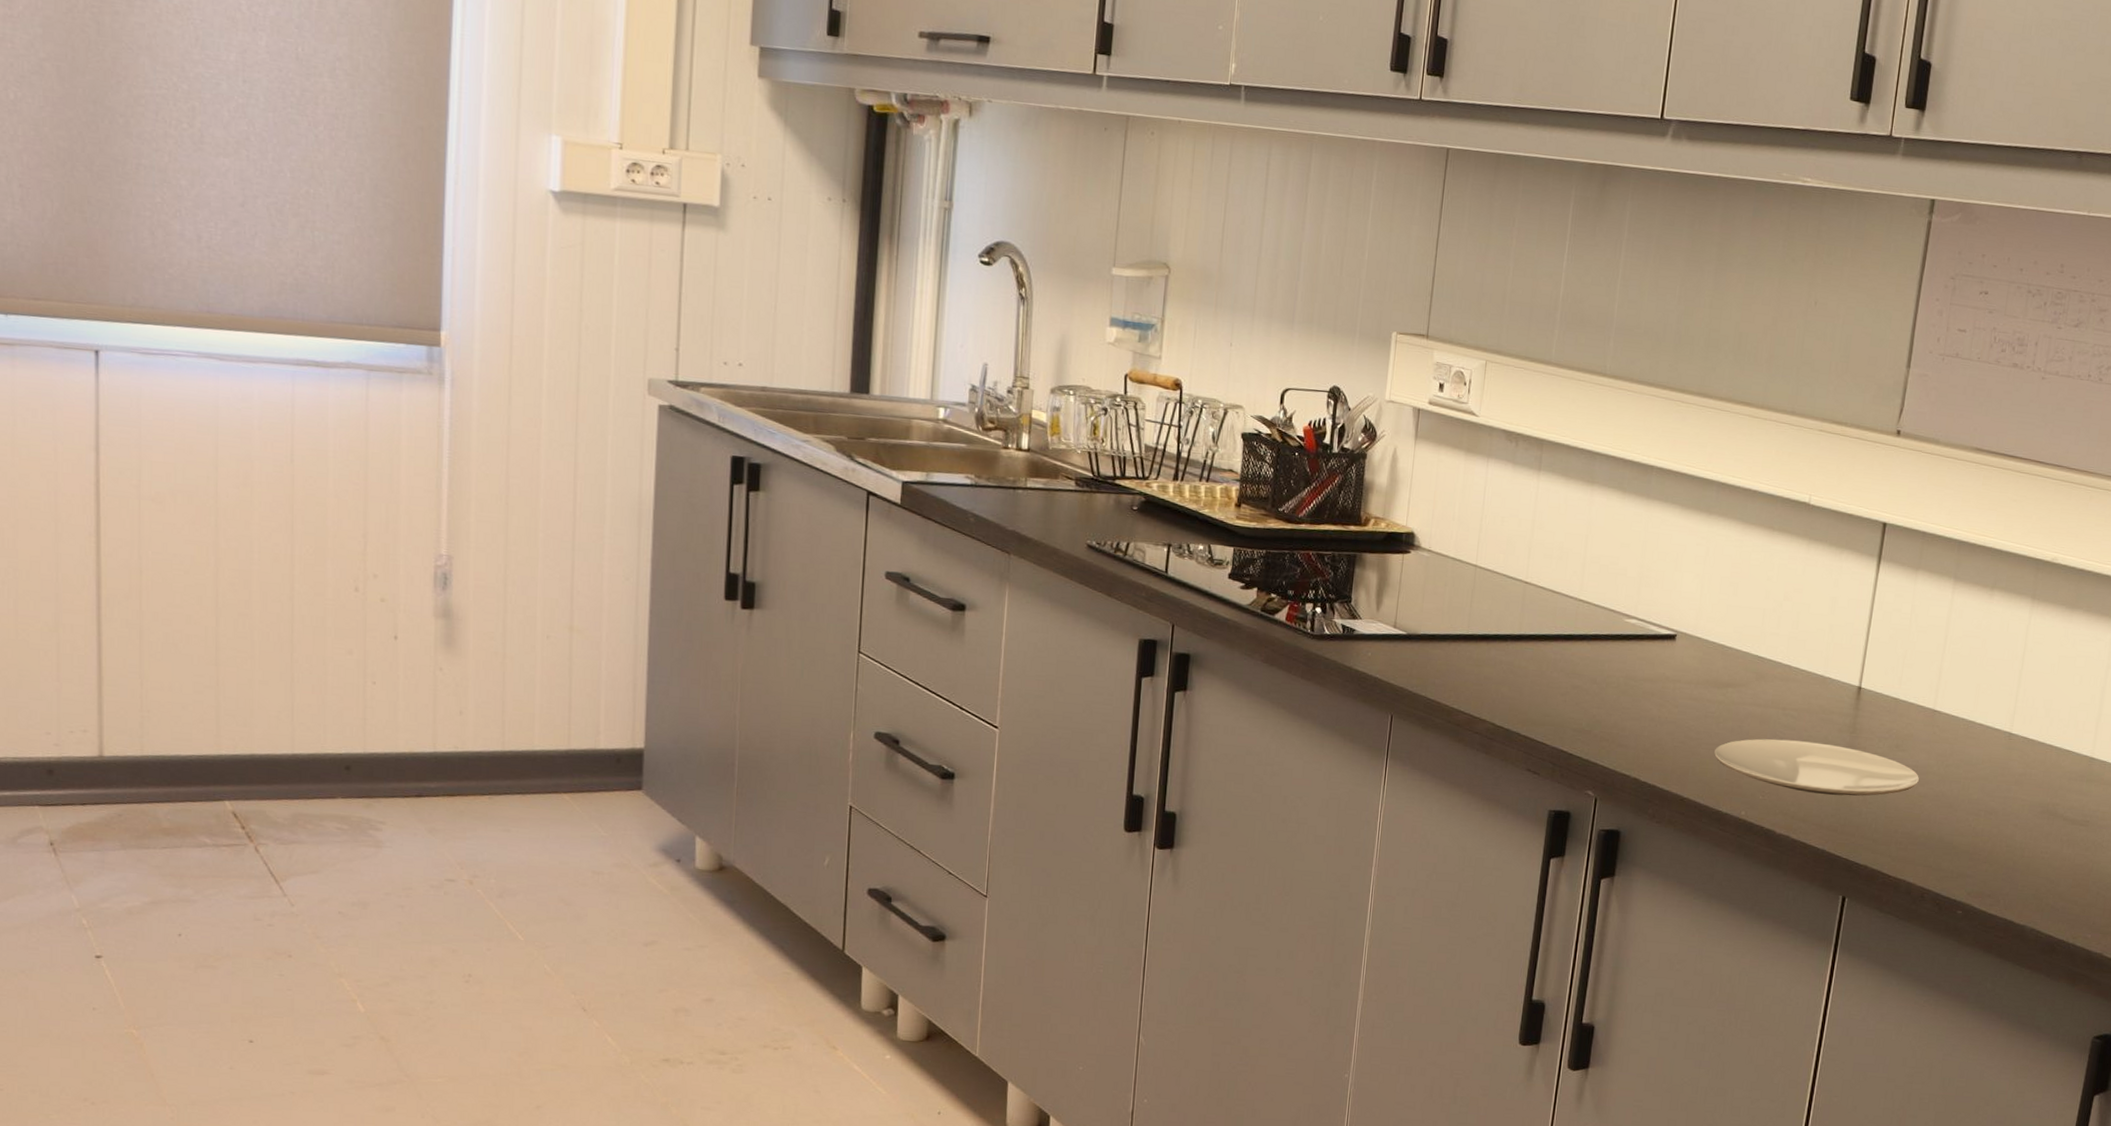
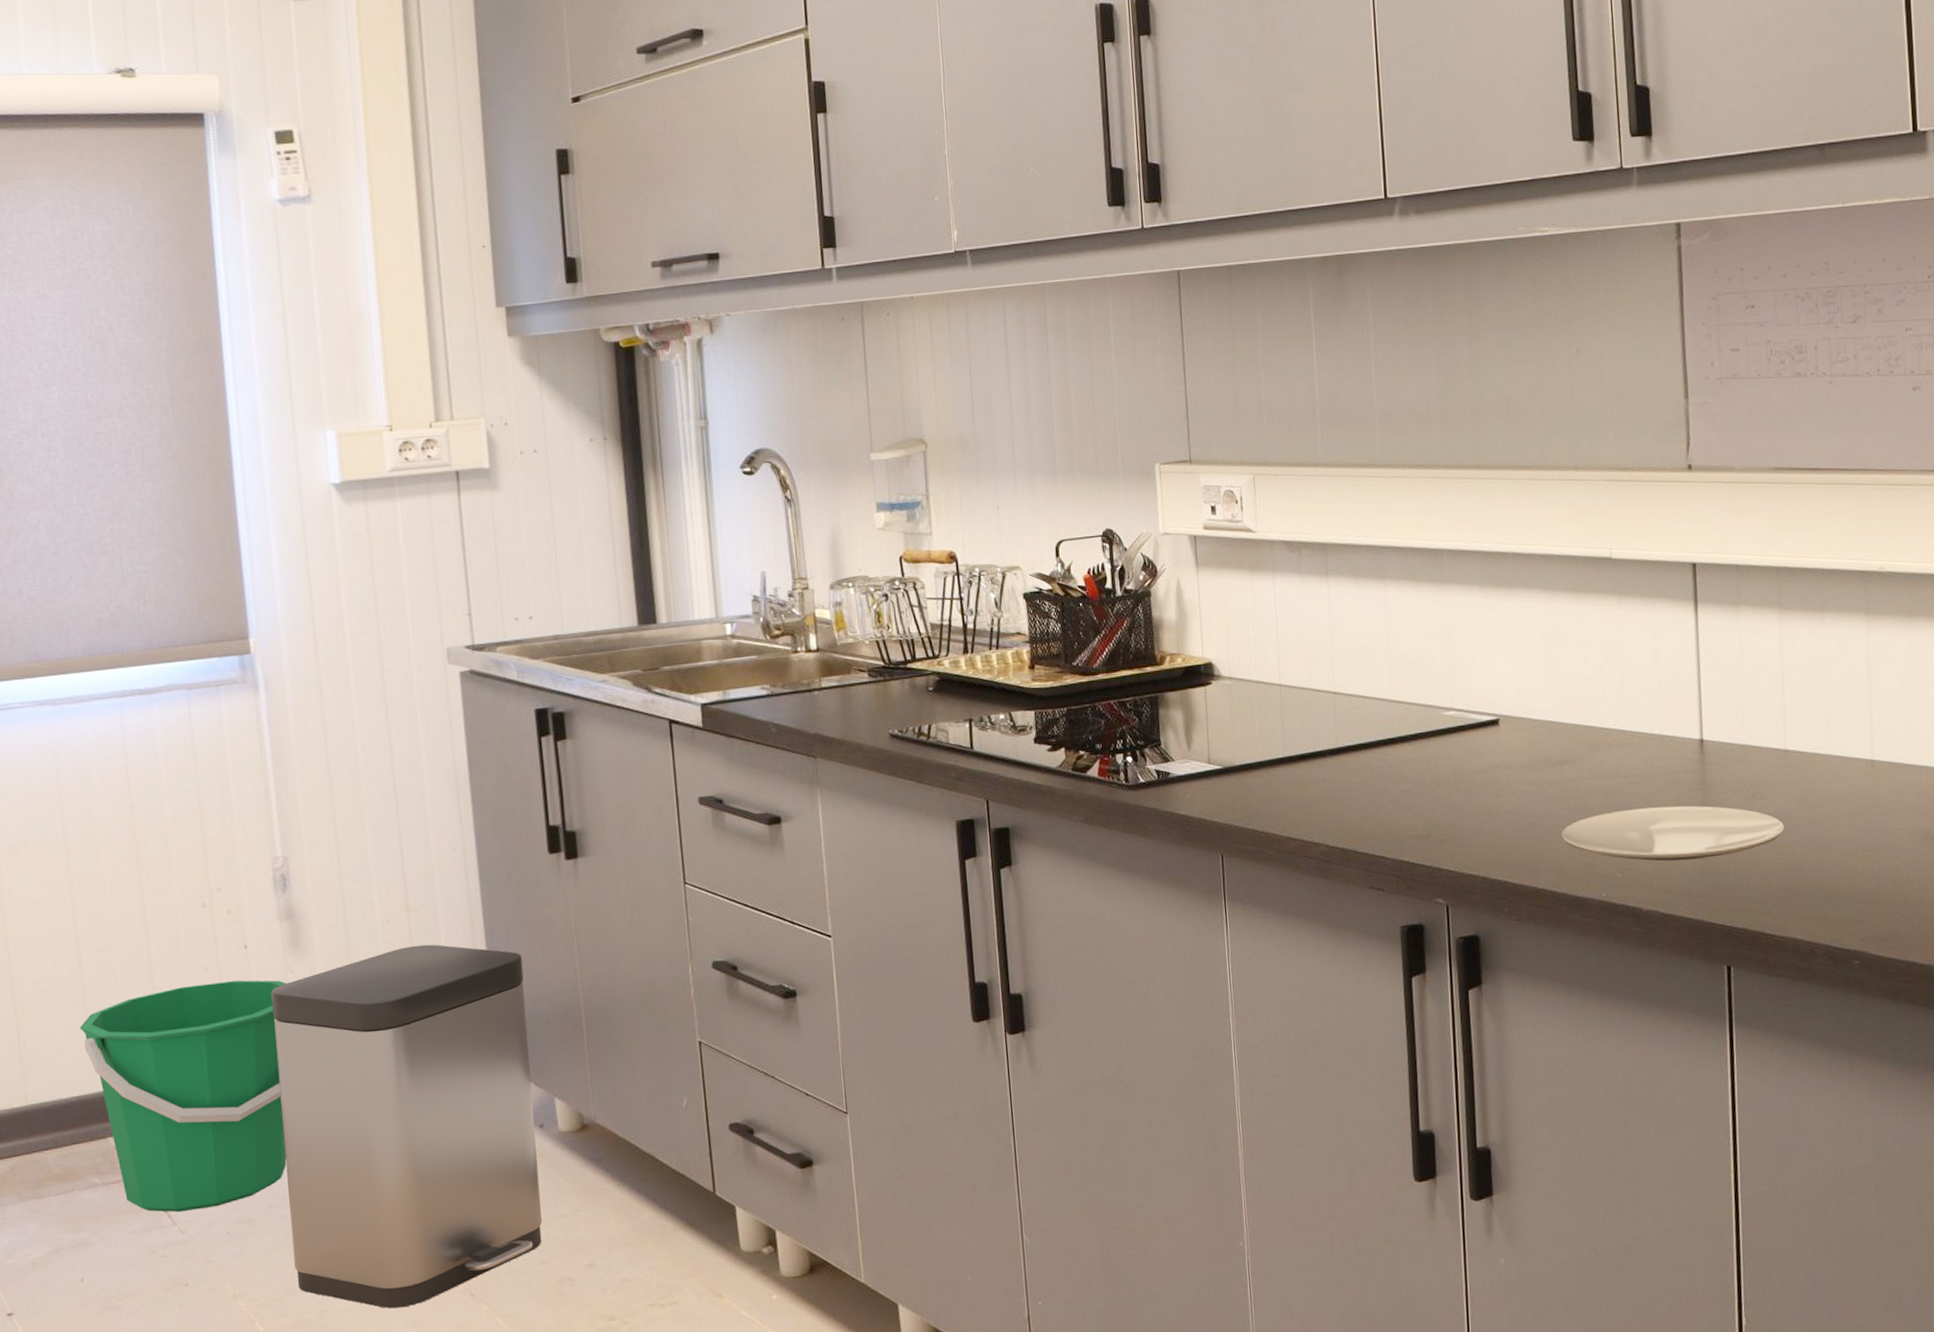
bucket: none [208,665,434,886] -> present [79,980,287,1213]
pedal bin: none [405,665,682,1011] -> present [270,944,543,1309]

